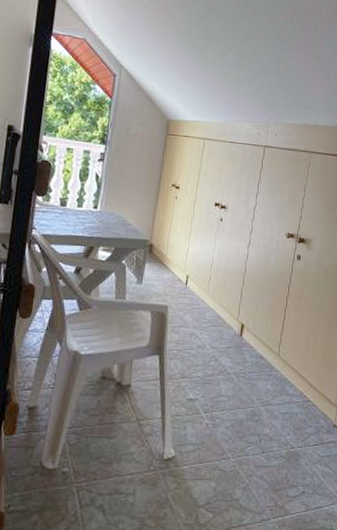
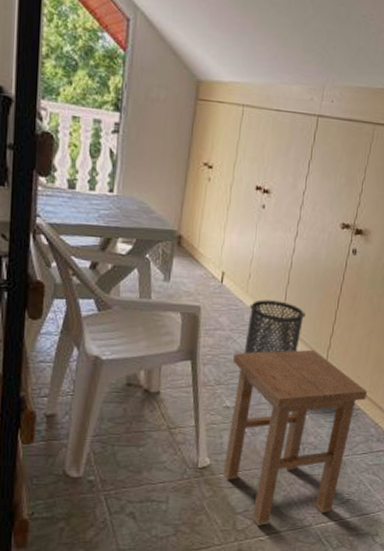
stool: none [186,344,316,519] -> present [222,349,368,526]
trash can: none [205,299,259,350] -> present [244,299,306,355]

